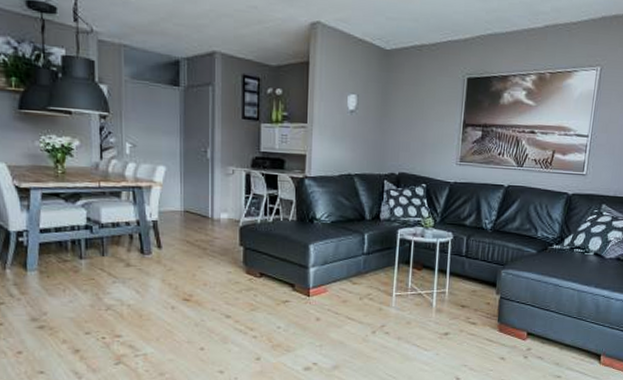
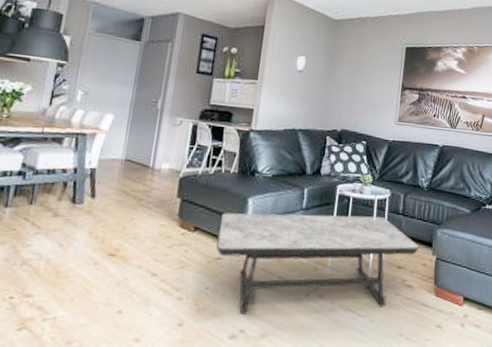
coffee table: none [283,258,483,350] -> present [216,213,419,314]

